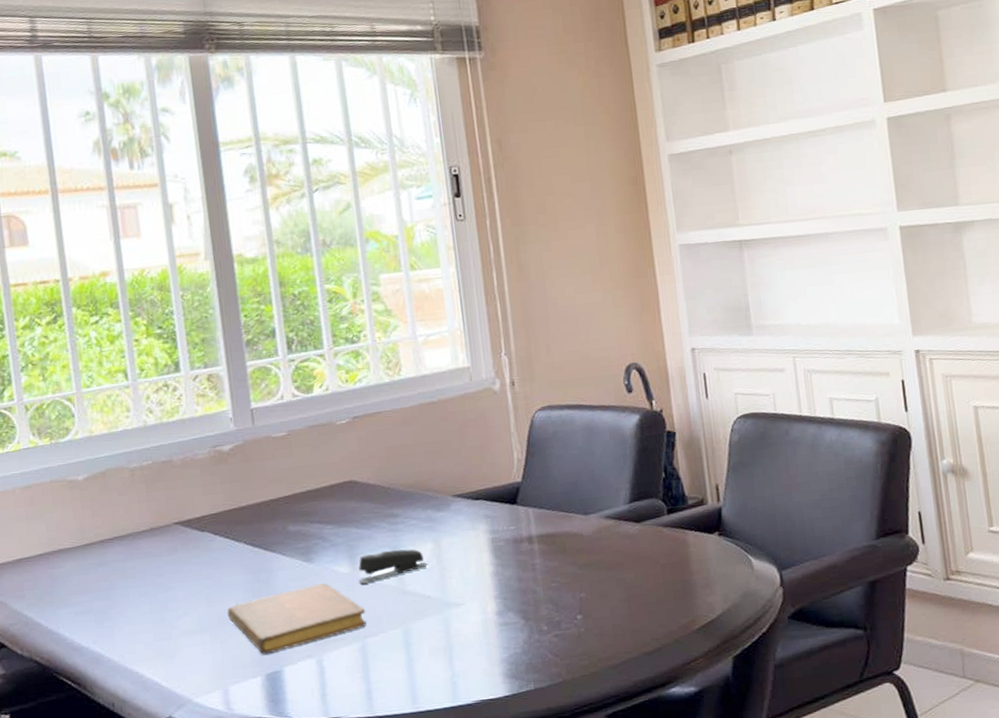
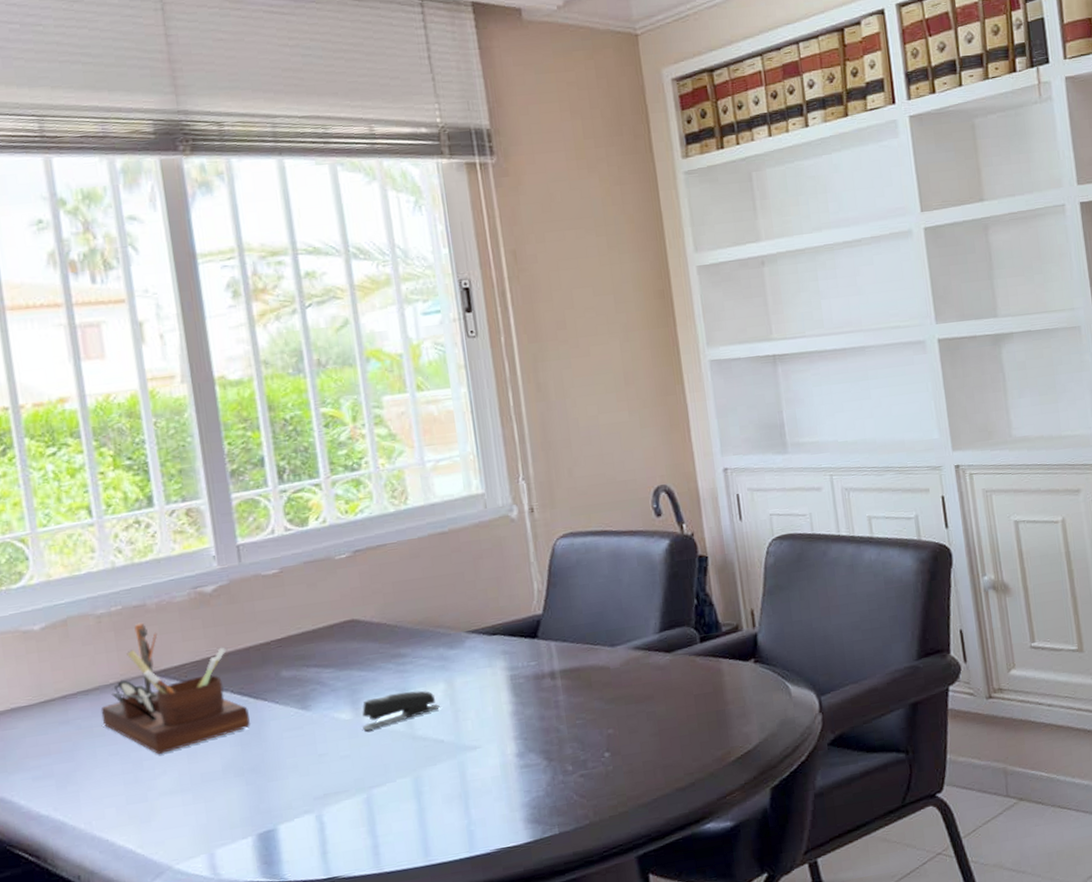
desk organizer: none [133,476,261,597] -> present [100,622,250,754]
notebook: present [227,583,366,655] -> none [212,732,372,813]

